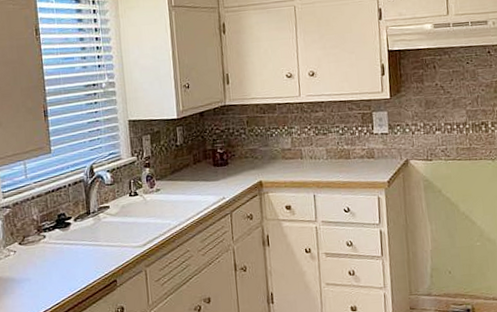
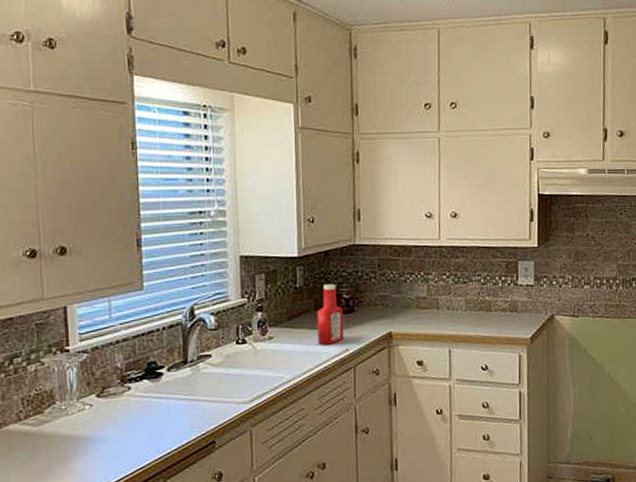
ketchup bottle: none [196,140,220,195] -> present [316,283,344,345]

